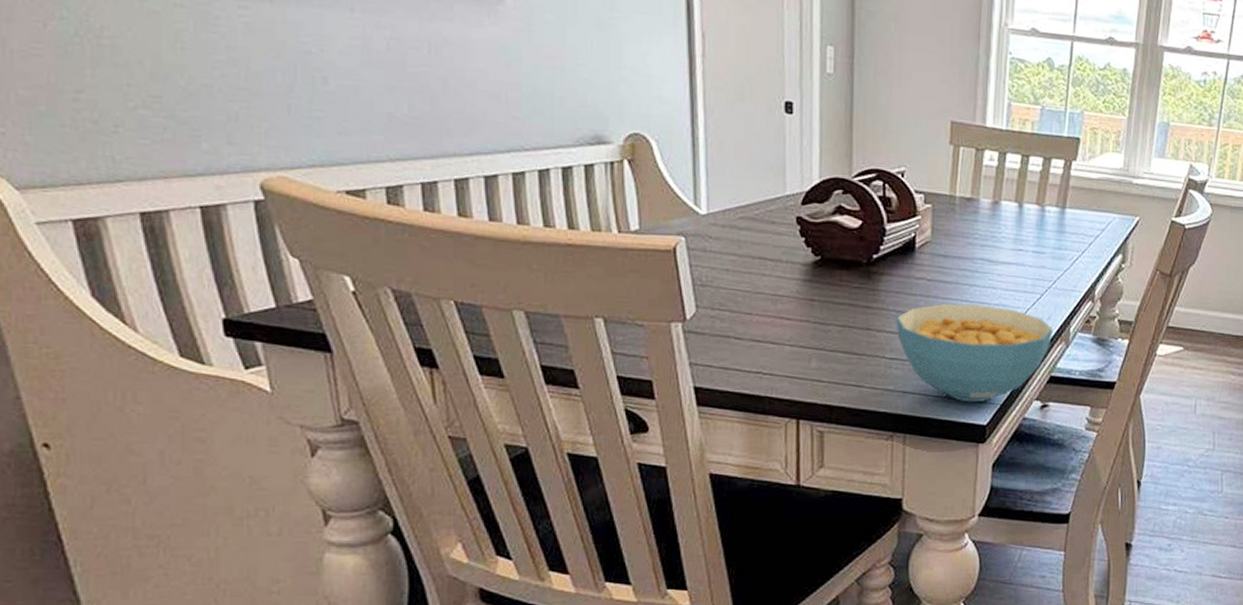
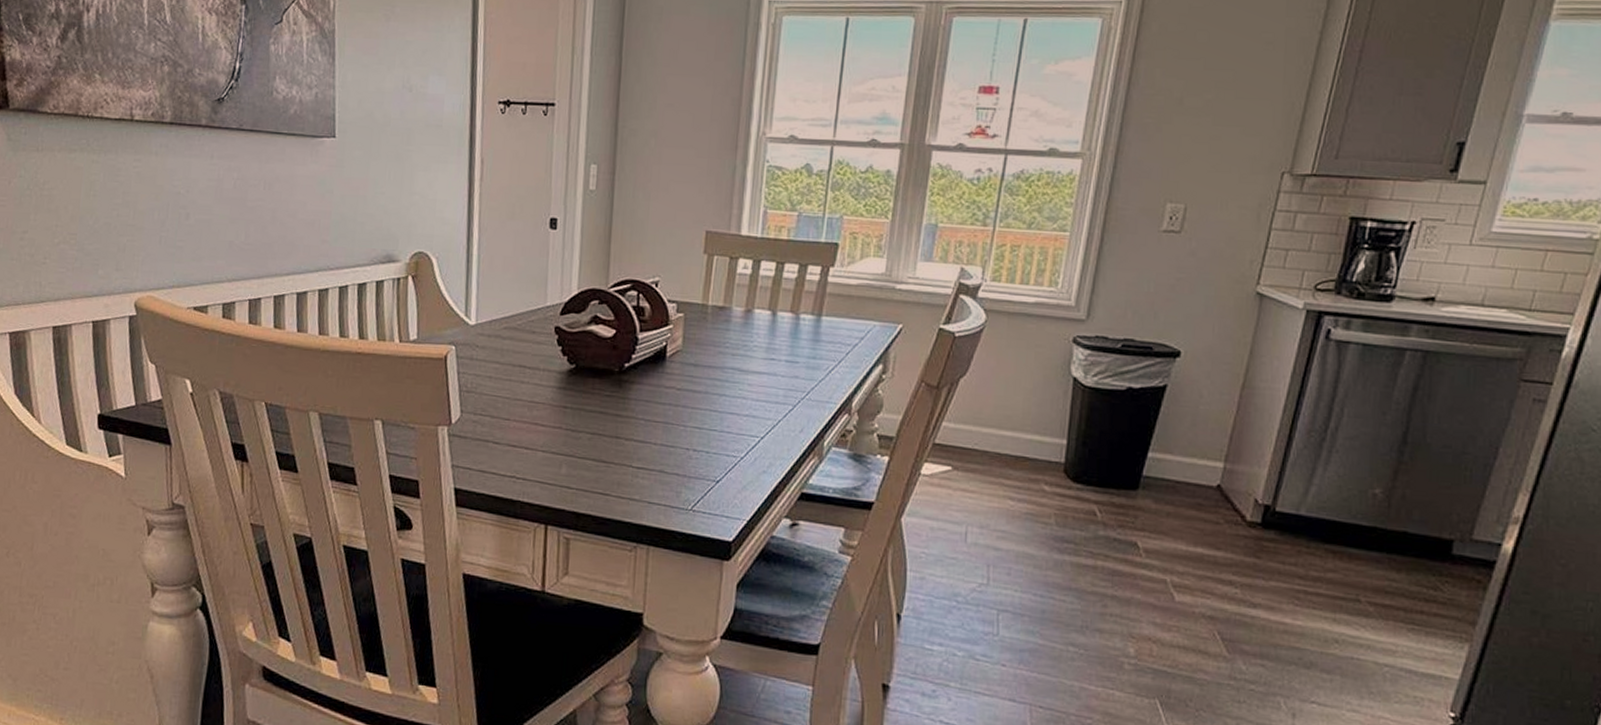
cereal bowl: present [896,303,1054,403] -> none [644,413,806,517]

